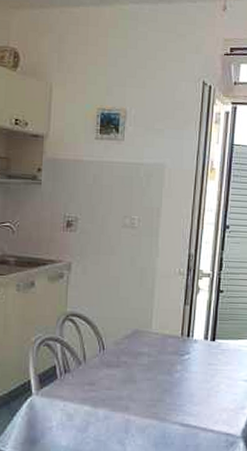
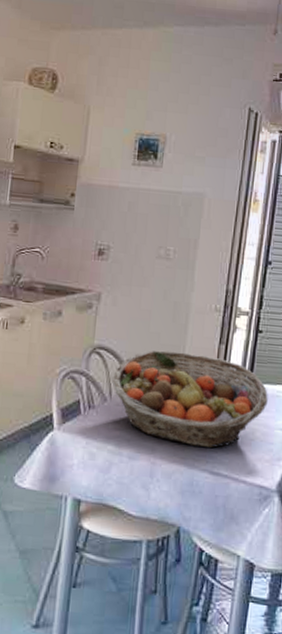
fruit basket: none [85,314,231,402] -> present [111,350,268,449]

